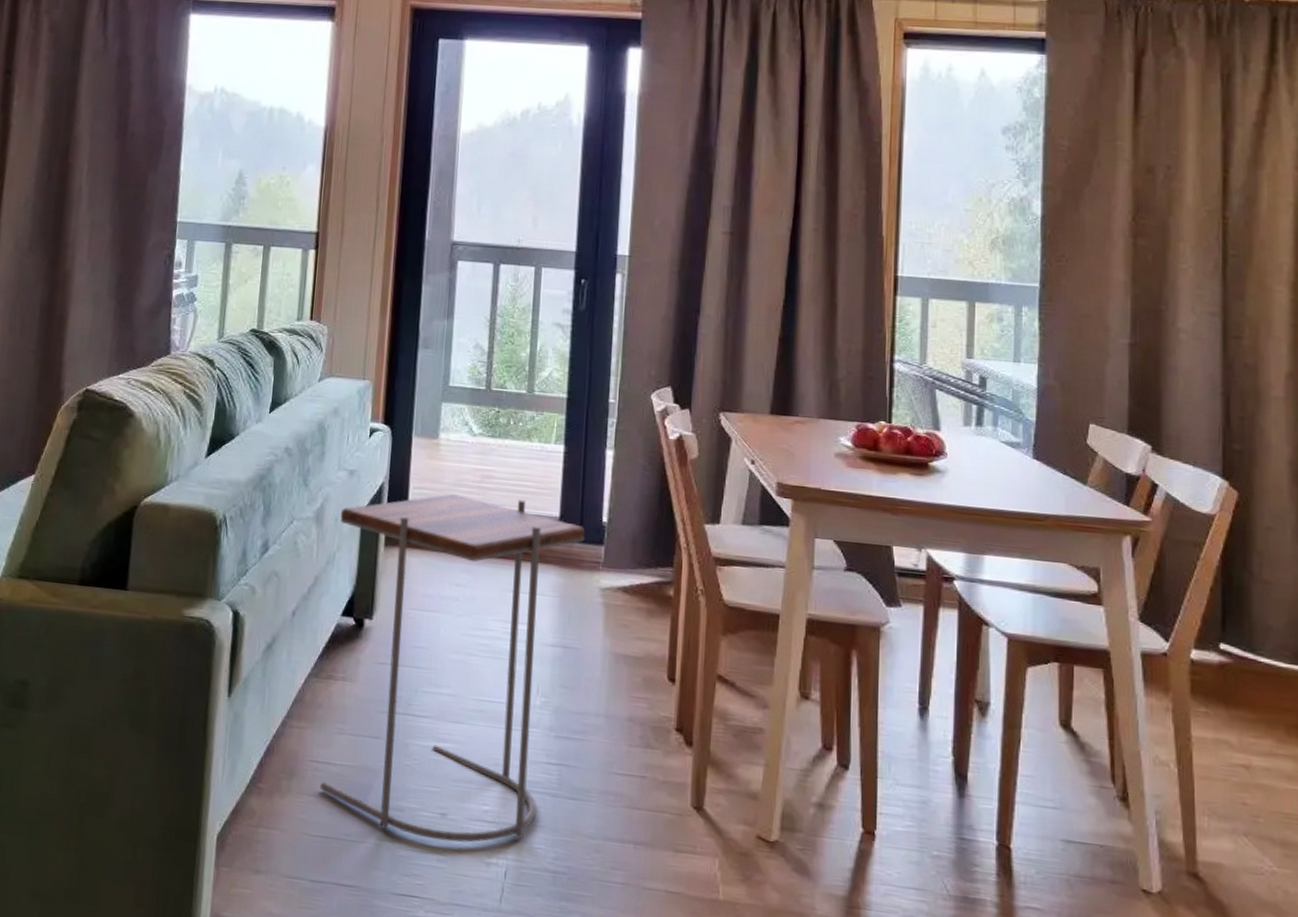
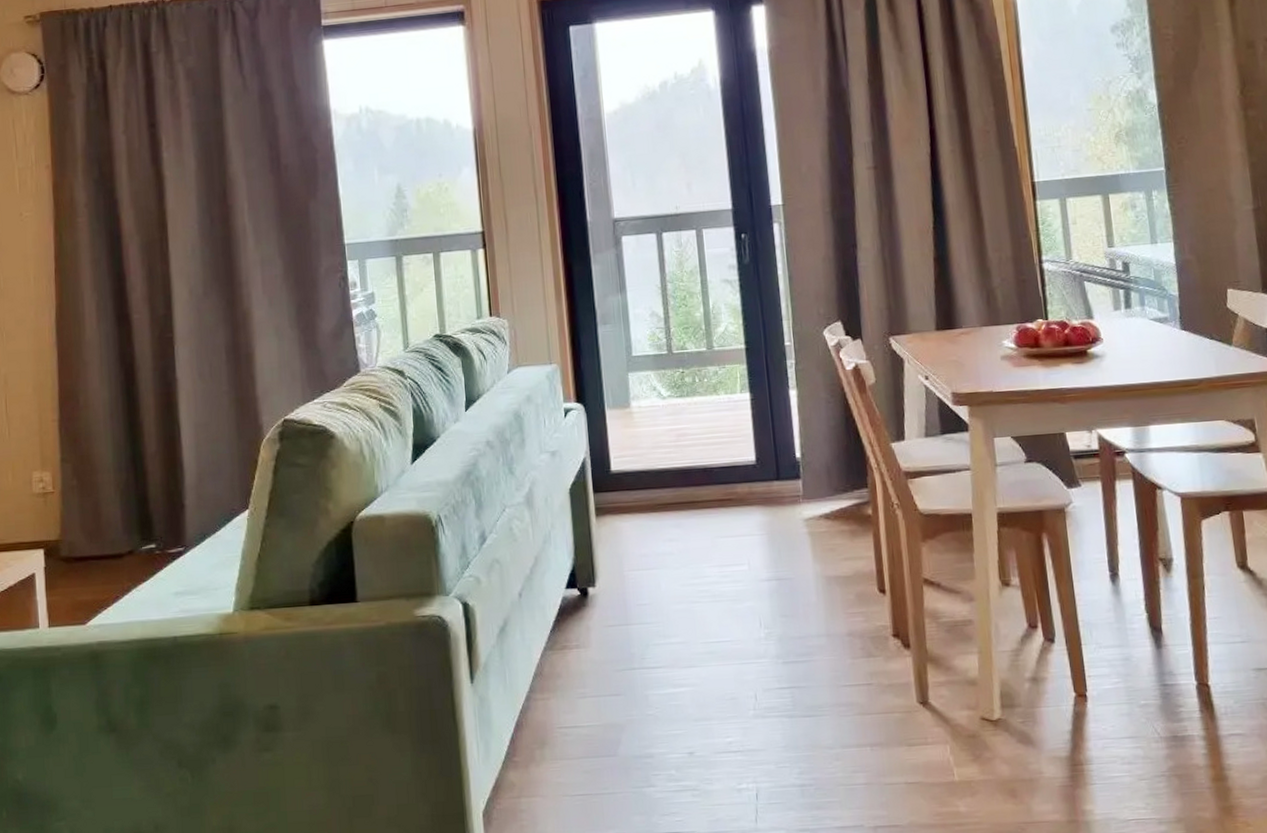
side table: present [319,494,586,843] -> none [549,450,782,778]

